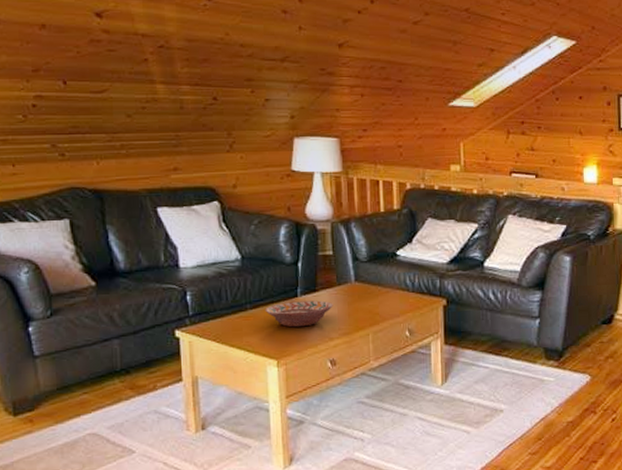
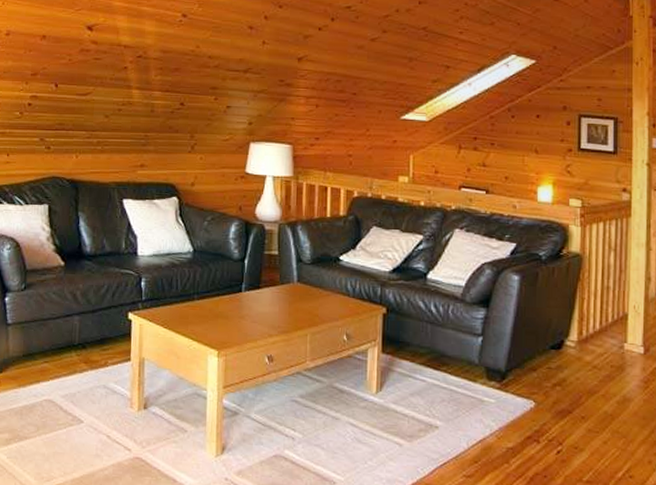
decorative bowl: present [265,300,333,328] -> none [210,296,275,321]

